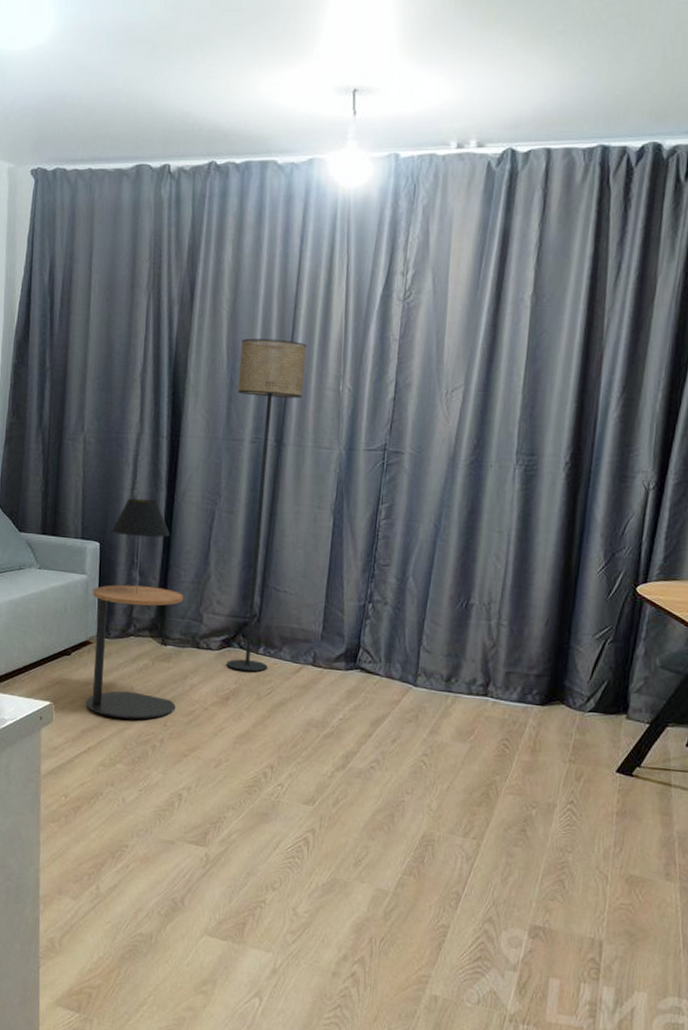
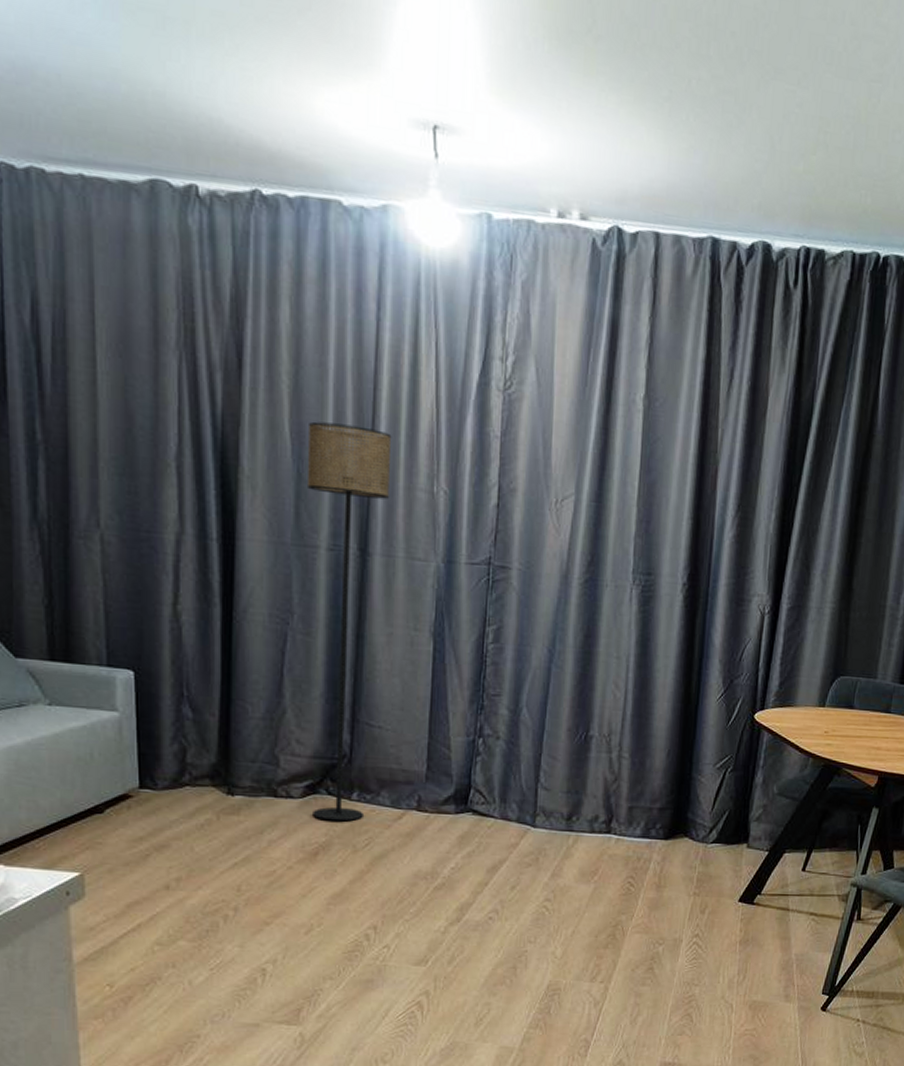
side table: present [85,584,183,720] -> none [128,723,252,886]
table lamp: present [110,498,171,594] -> none [148,615,231,735]

